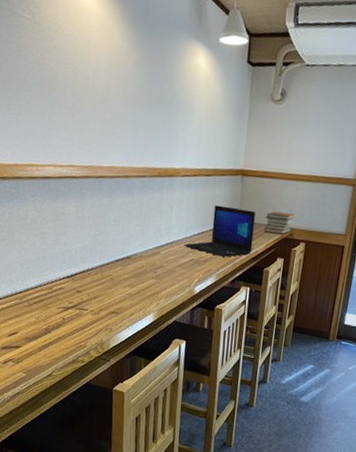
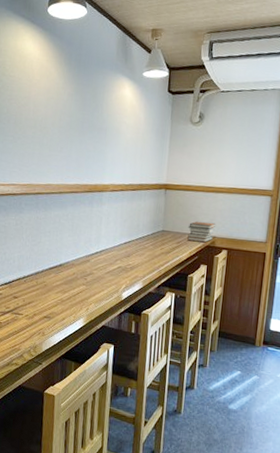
laptop: present [183,205,256,257] -> none [112,216,179,264]

